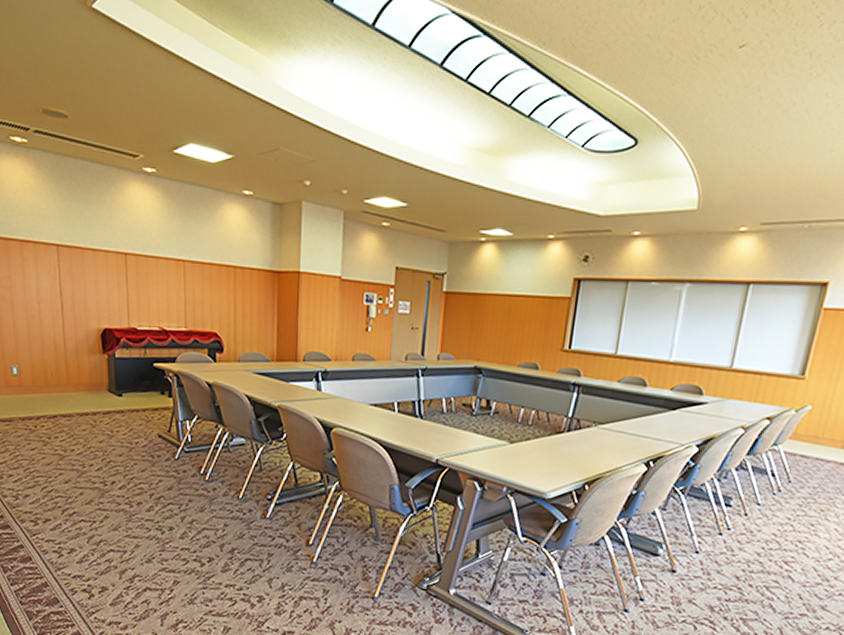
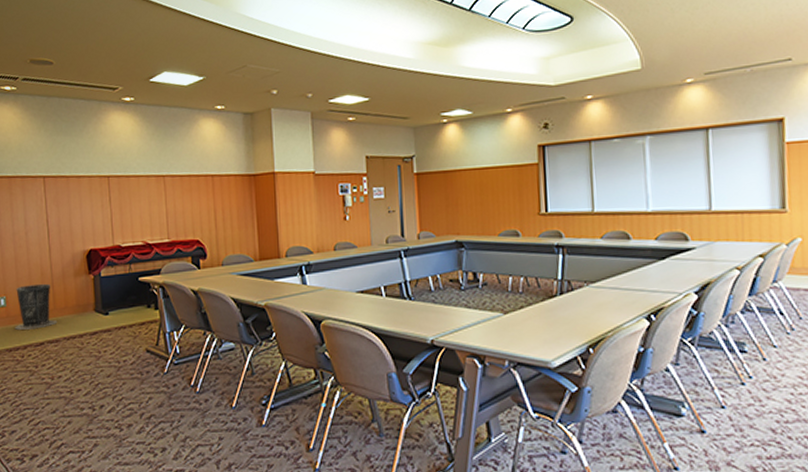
trash can: none [28,356,71,402] -> present [15,283,58,330]

